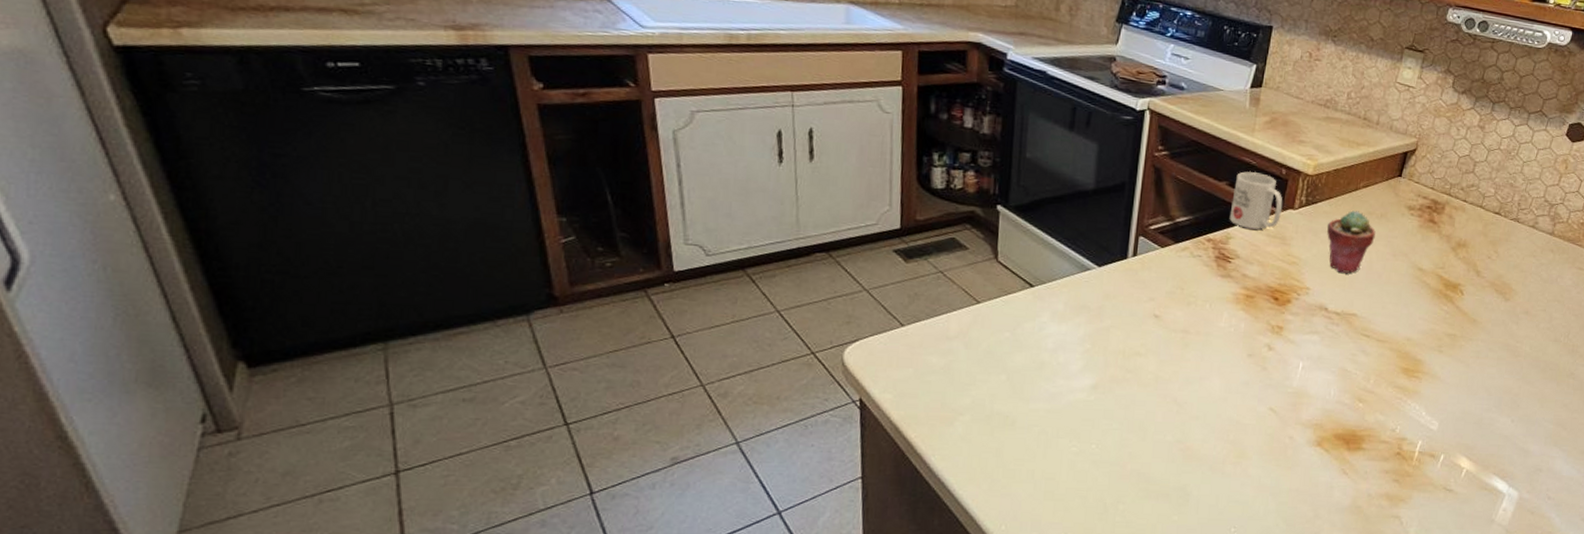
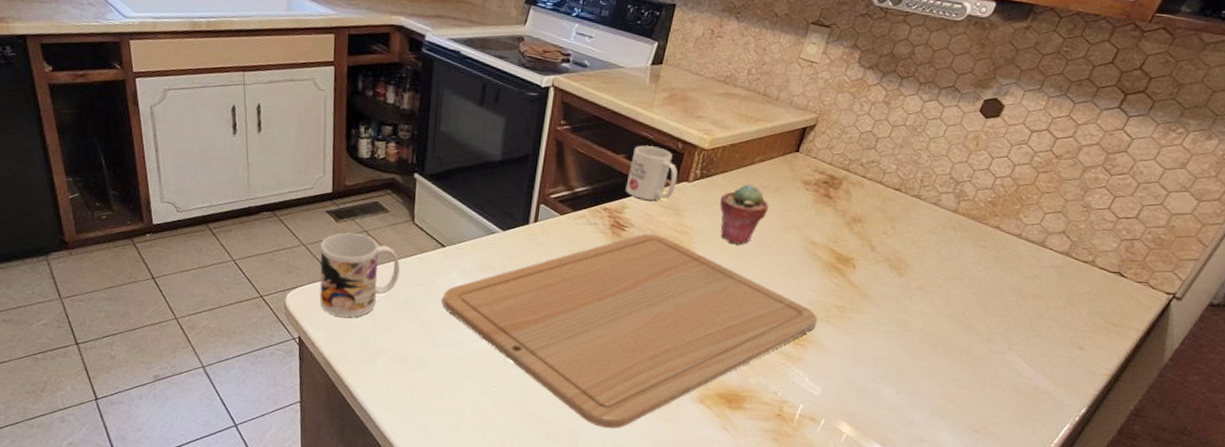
mug: none [886,274,982,373] -> present [320,232,400,318]
chopping board: none [1032,265,1431,482] -> present [442,233,818,429]

